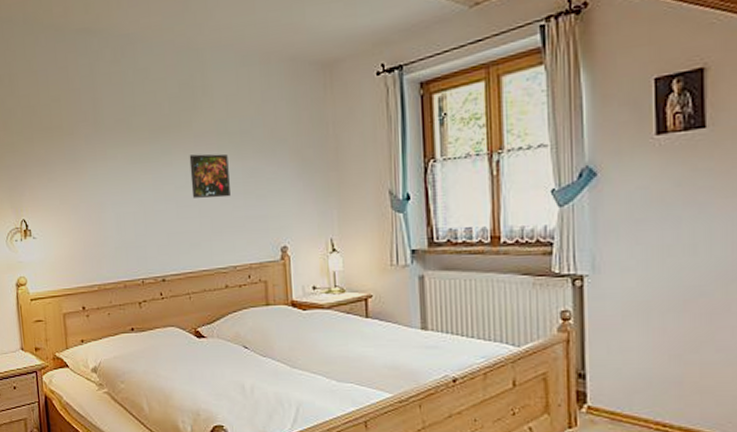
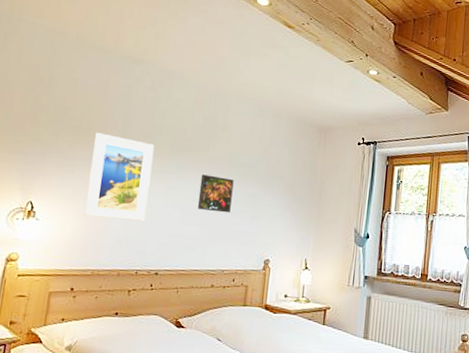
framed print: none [68,128,139,226] -> present [84,132,155,221]

